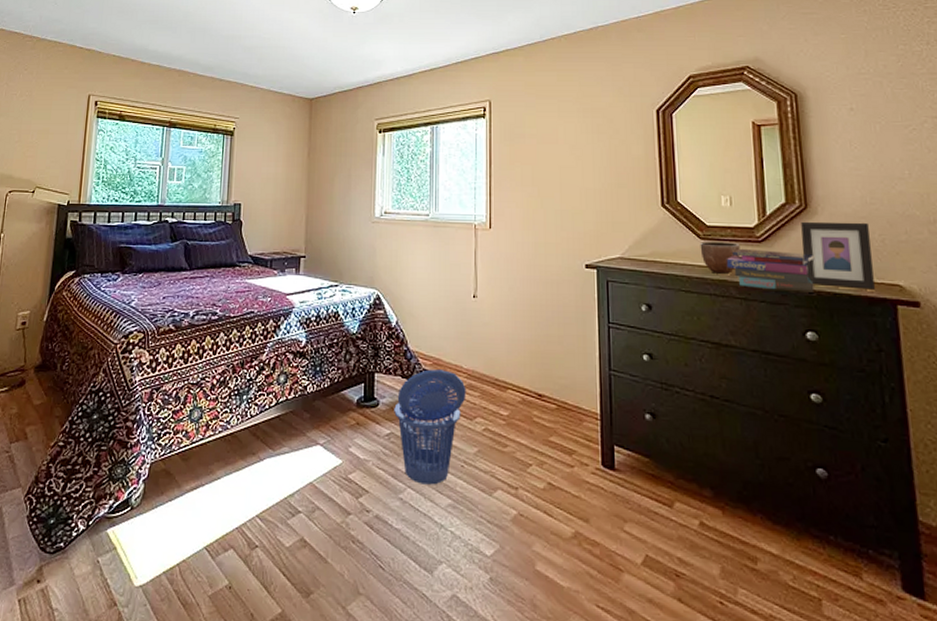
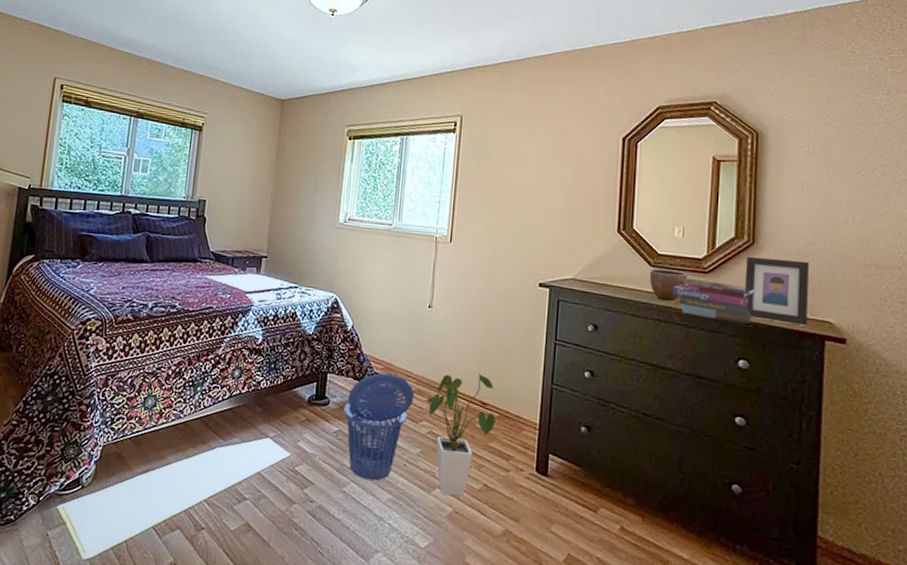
house plant: none [479,362,554,498] -> present [426,372,496,497]

